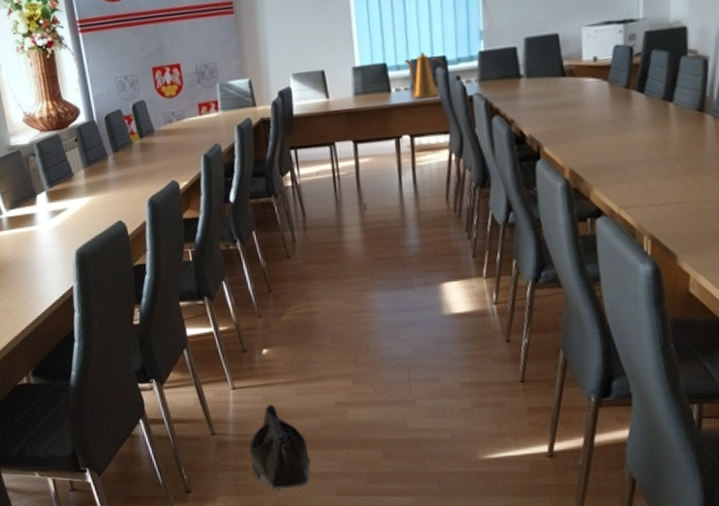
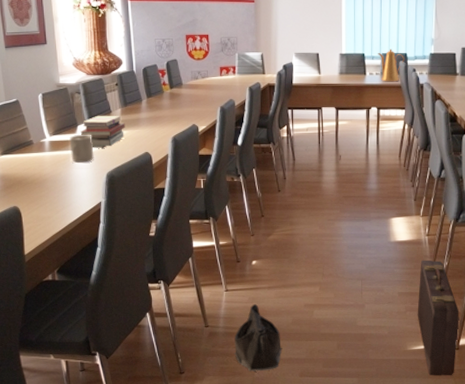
cup: none [29,204,59,241] -> present [69,134,94,163]
books: none [40,179,92,221] -> present [80,115,125,148]
briefcase: none [488,337,551,494] -> present [417,260,460,376]

